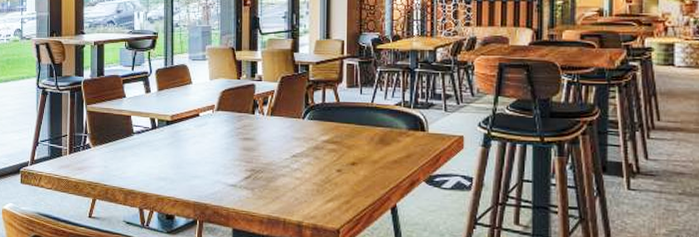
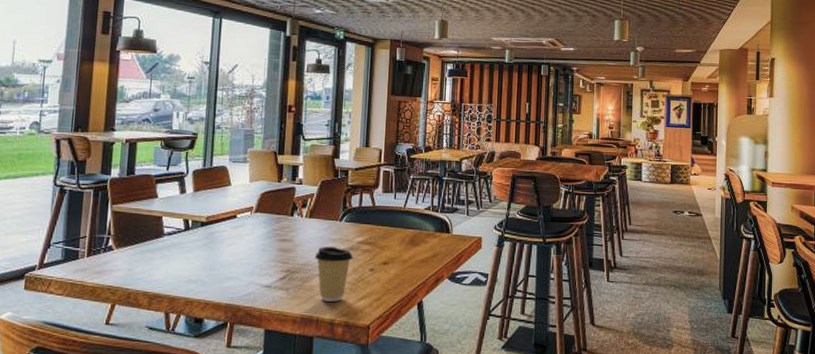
coffee cup: none [278,145,318,203] -> present [314,246,353,302]

